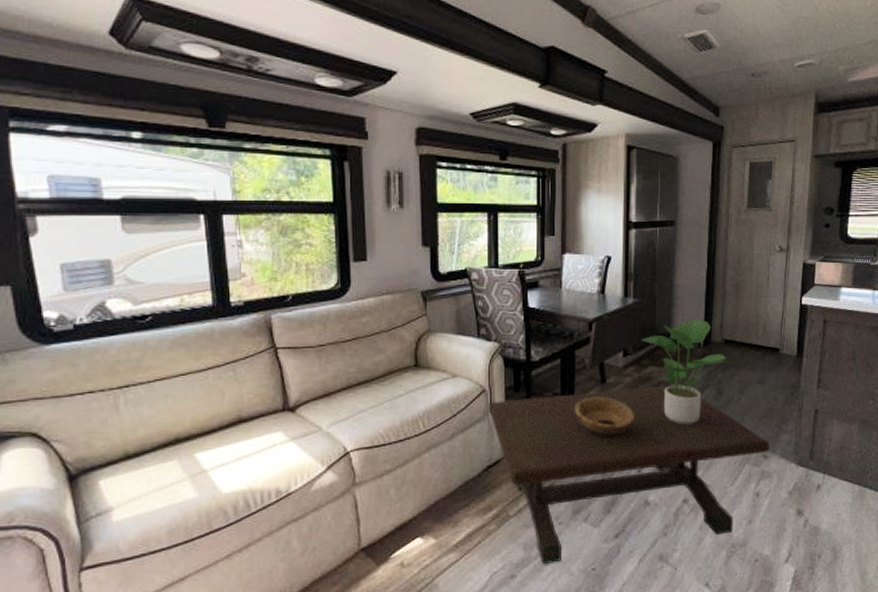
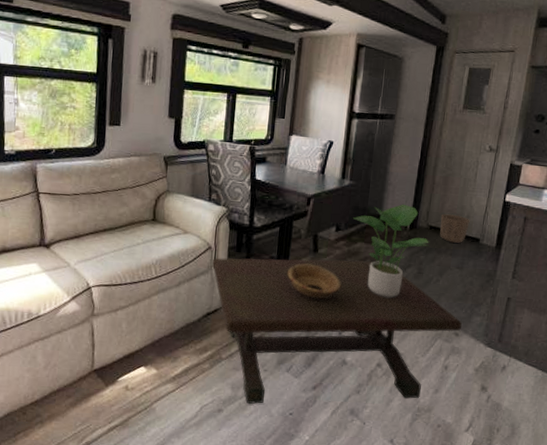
waste basket: none [735,324,767,356] -> present [440,214,470,243]

